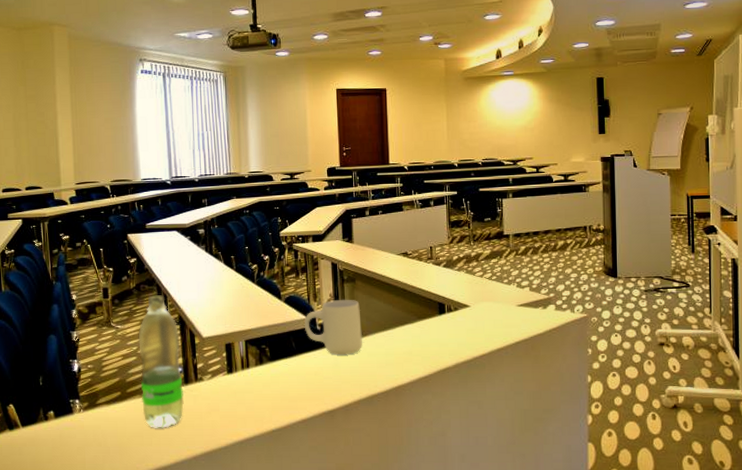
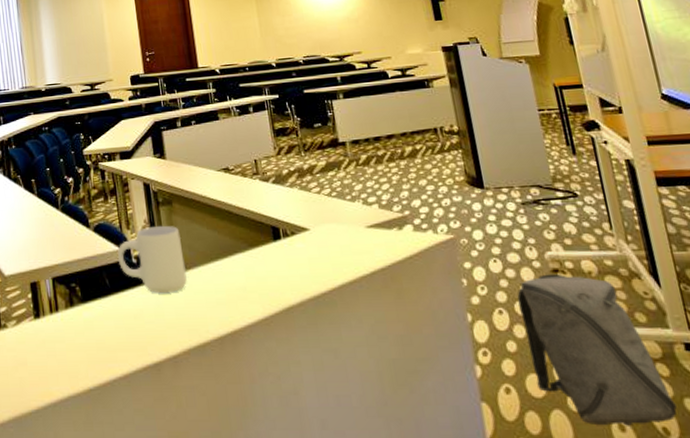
backpack: none [629,346,733,460] -> present [517,273,677,426]

